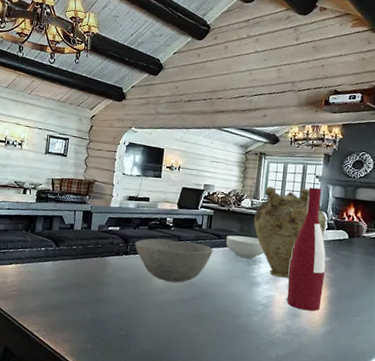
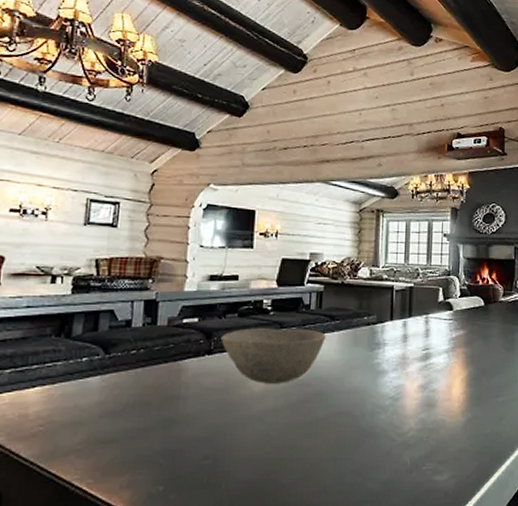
cereal bowl: present [226,235,264,259] -> none [342,314,389,341]
vase: present [254,186,327,278] -> none [374,250,459,361]
wine bottle: present [286,187,326,312] -> none [419,248,461,398]

